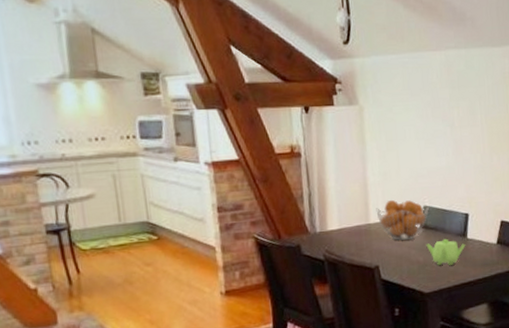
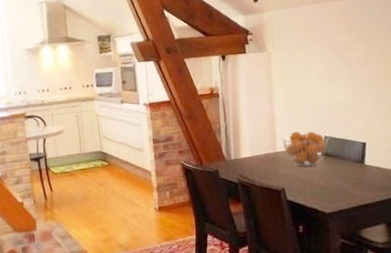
teapot: present [426,238,466,265] -> none [327,165,364,189]

